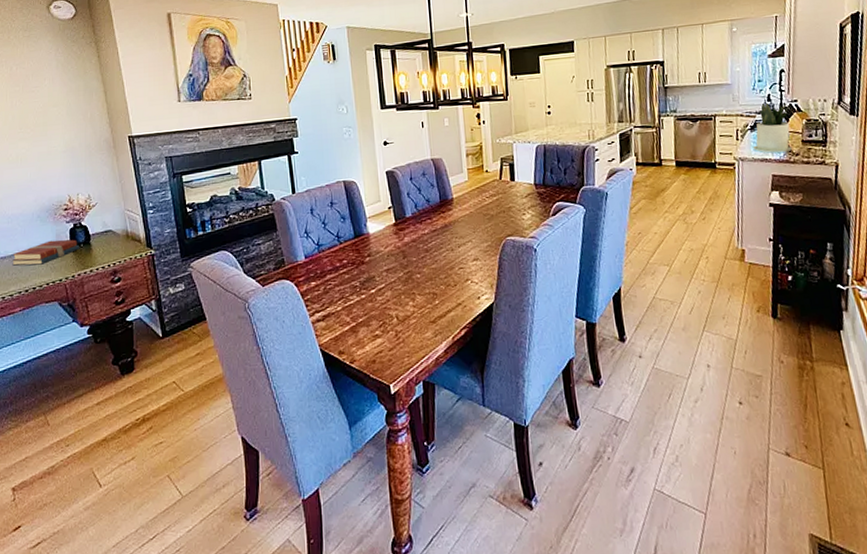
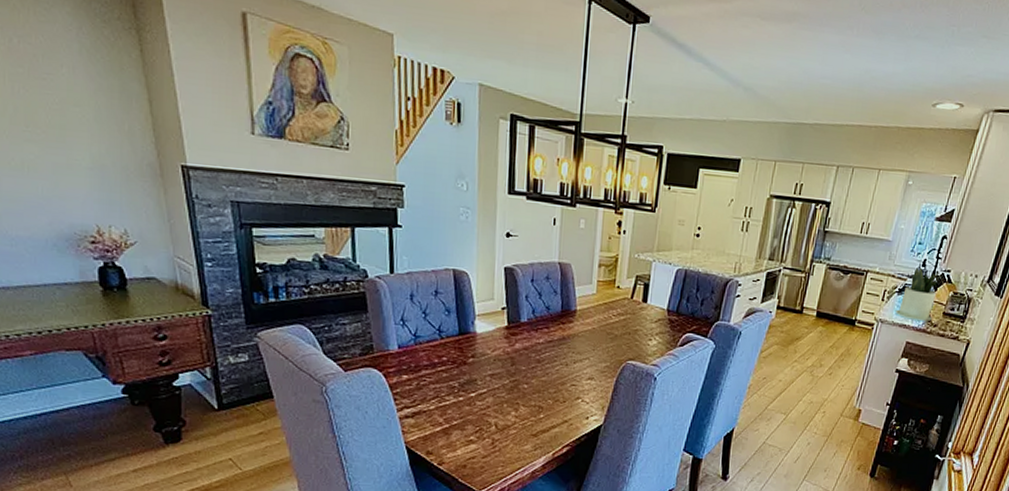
books: present [12,239,79,266] -> none [18,277,111,305]

